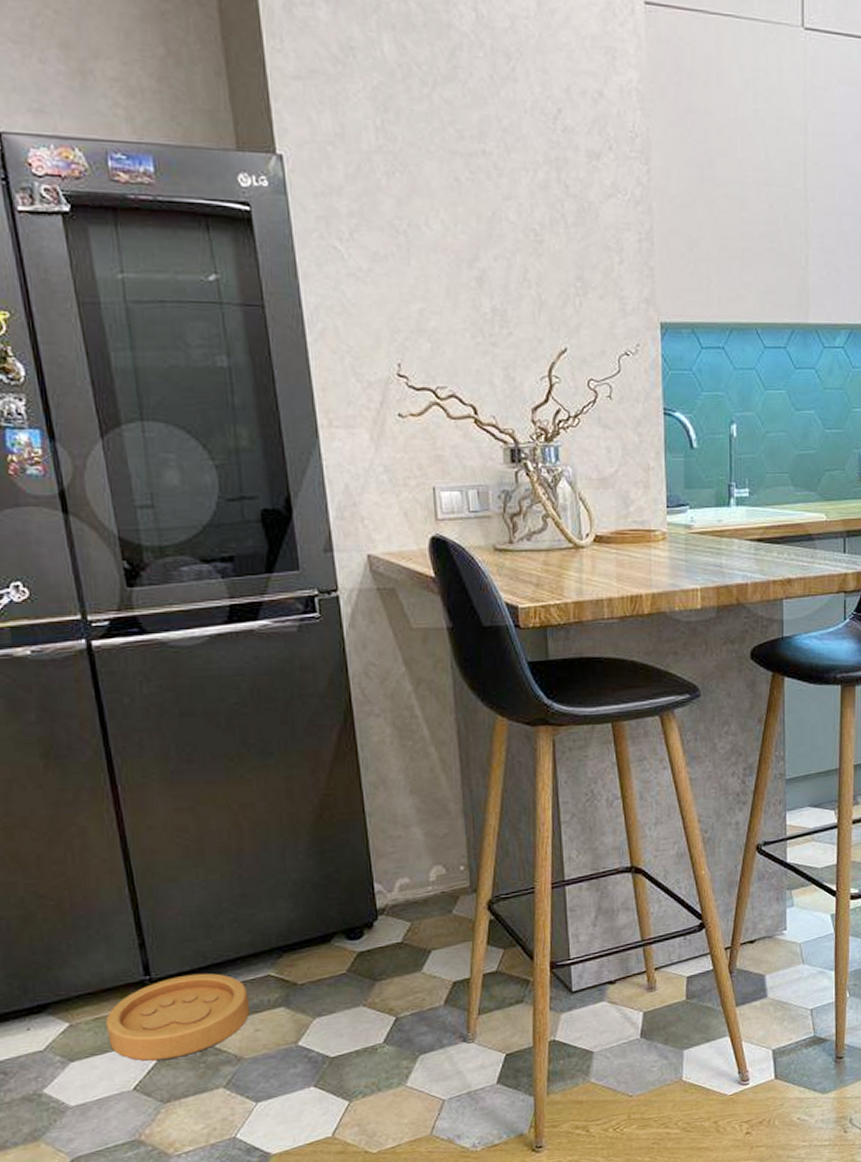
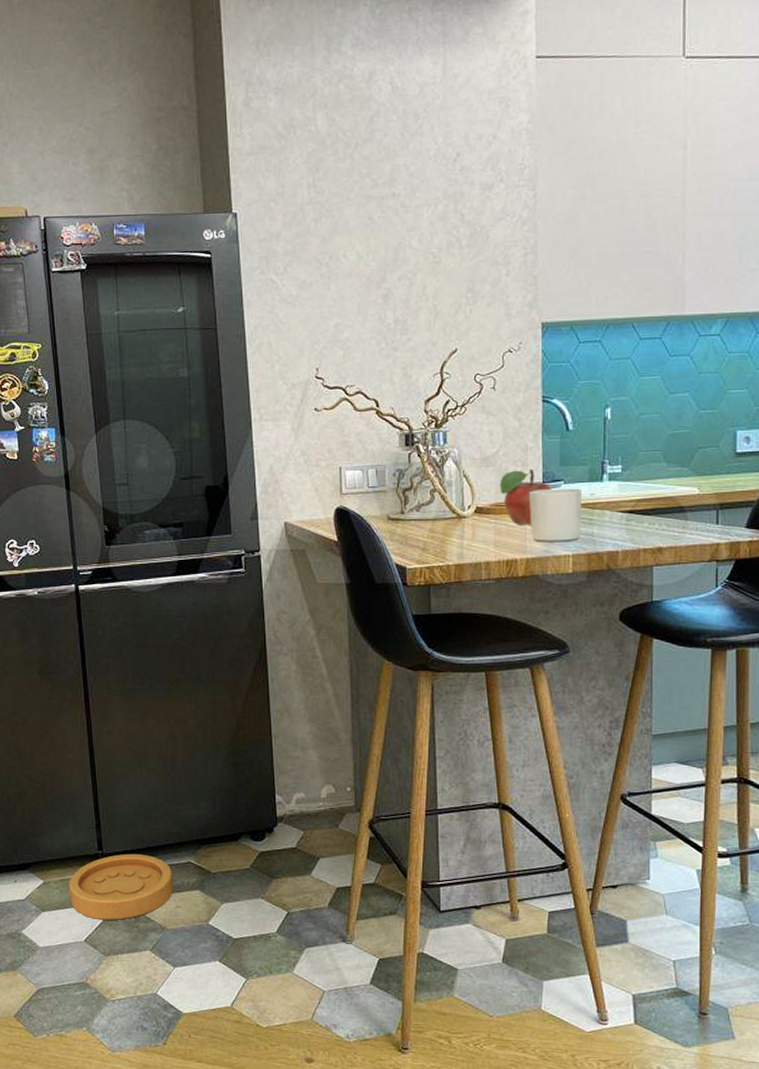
fruit: none [620,491,677,557] -> present [499,468,552,527]
mug: none [652,514,709,575] -> present [528,488,581,543]

